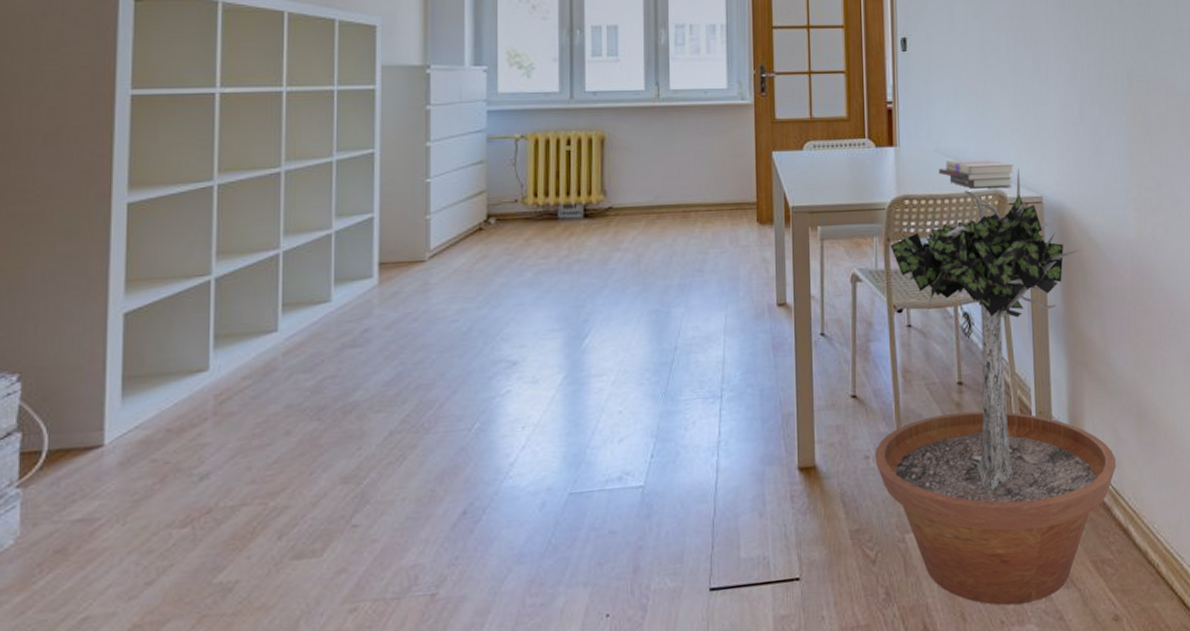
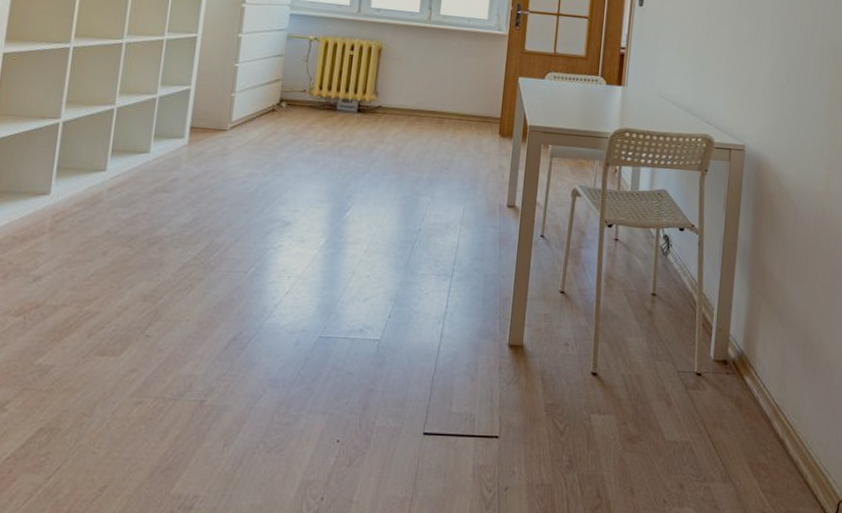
potted tree: present [875,169,1117,606] -> none [573,119,781,489]
books: present [938,159,1014,189] -> none [657,104,724,133]

